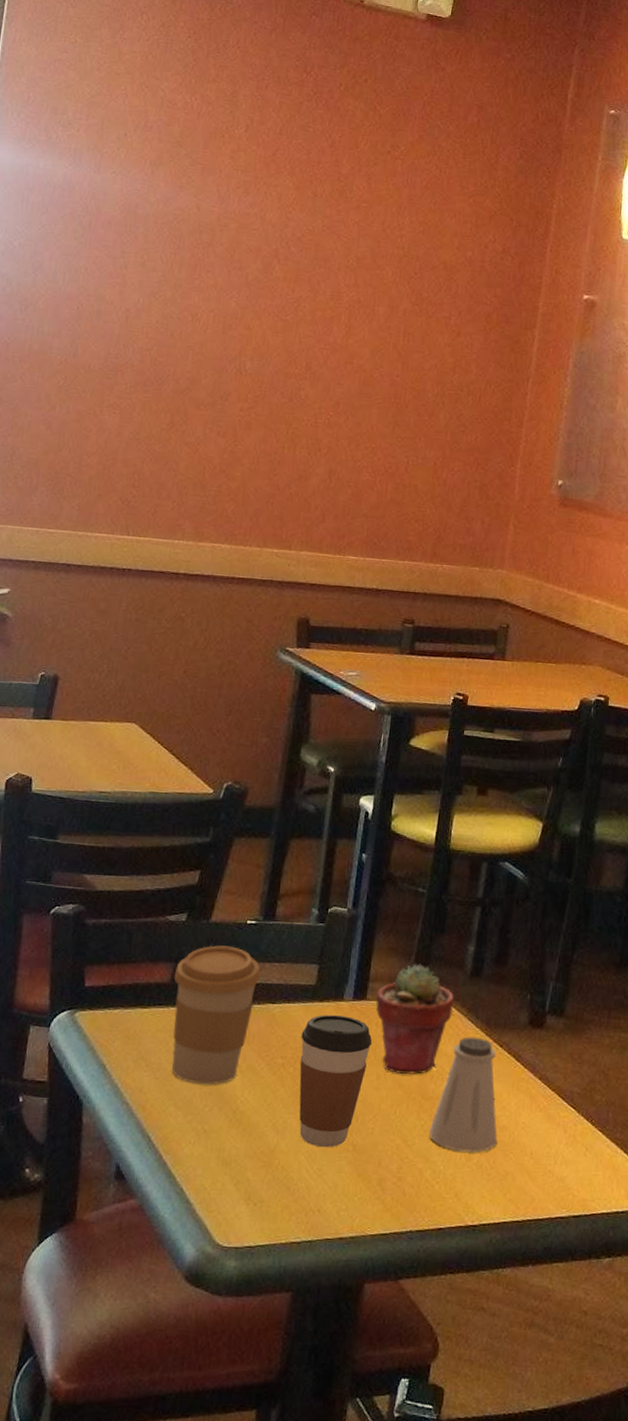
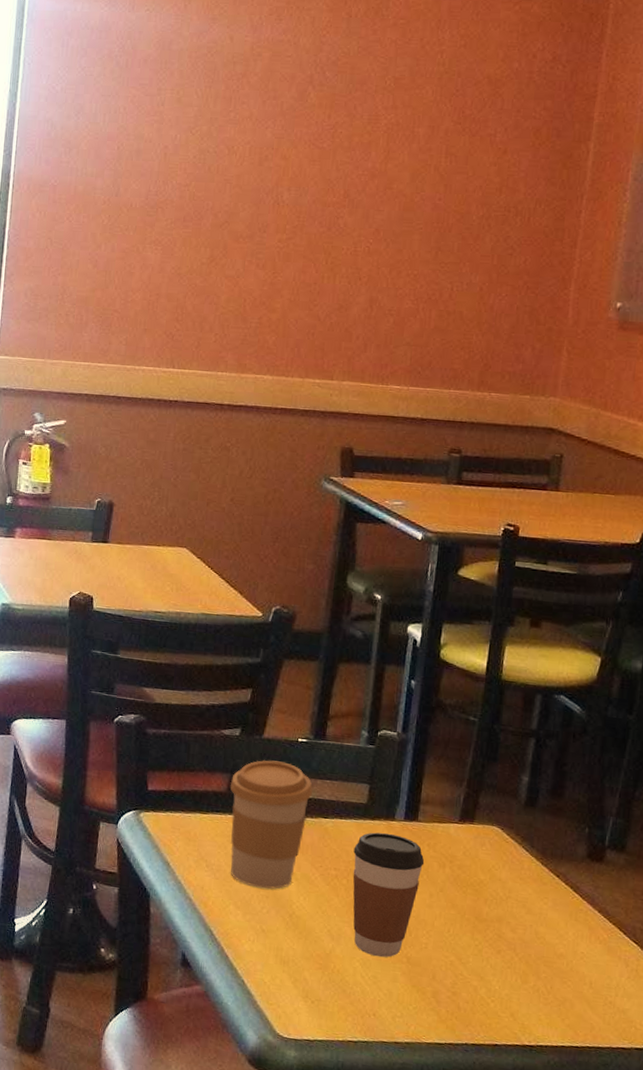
potted succulent: present [375,964,454,1075] -> none [427,790,508,897]
saltshaker: present [429,1037,498,1154] -> none [484,864,555,977]

